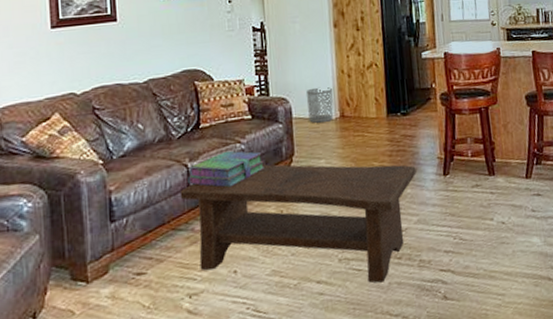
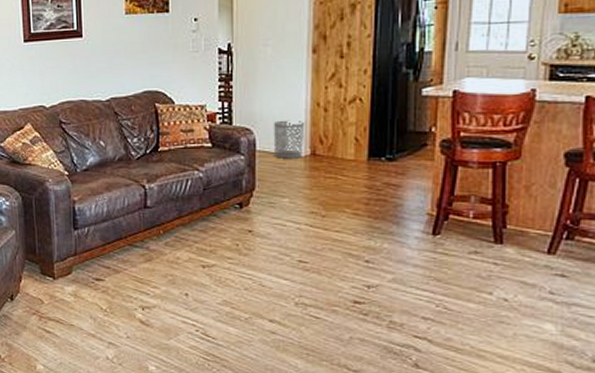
coffee table: present [180,164,417,283] -> none [137,196,398,335]
stack of books: present [188,150,265,188] -> none [145,177,222,213]

